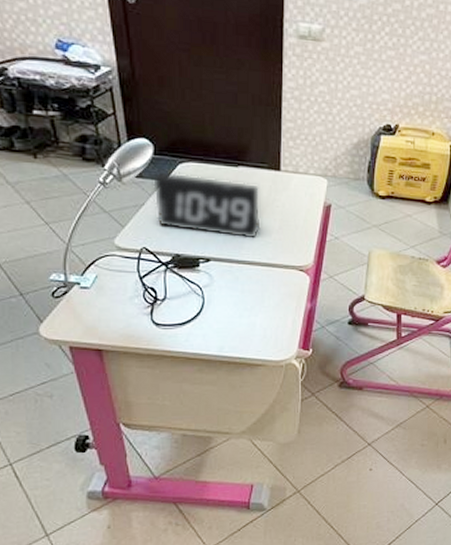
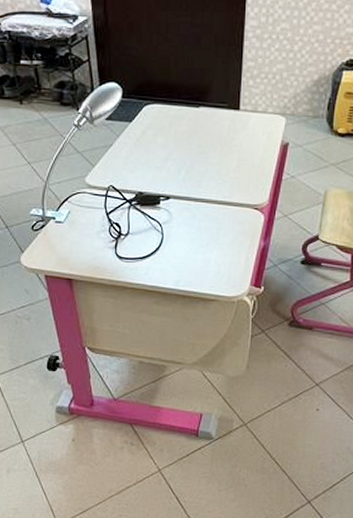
alarm clock: present [152,170,262,240] -> none [120,112,220,179]

